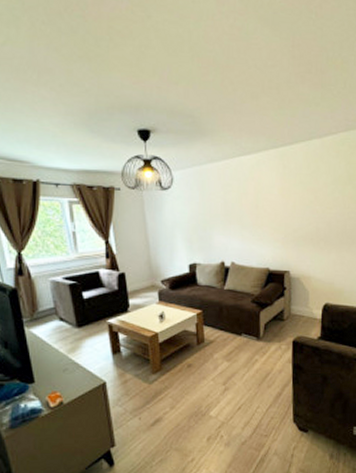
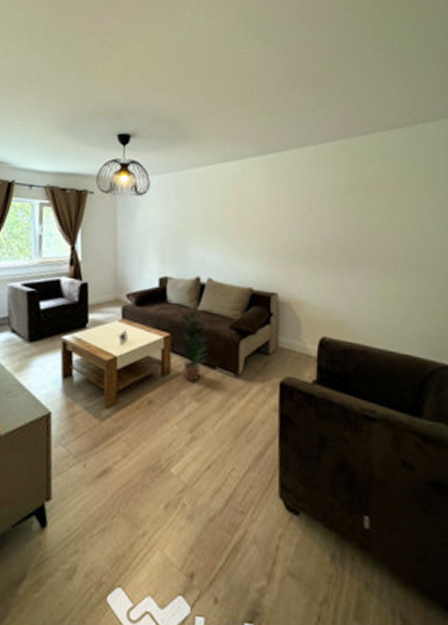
potted plant: none [205,291,236,346] -> present [172,311,210,382]

